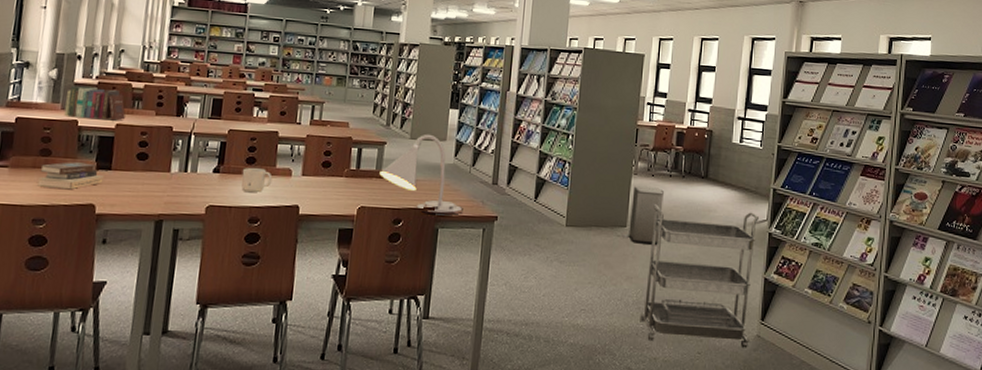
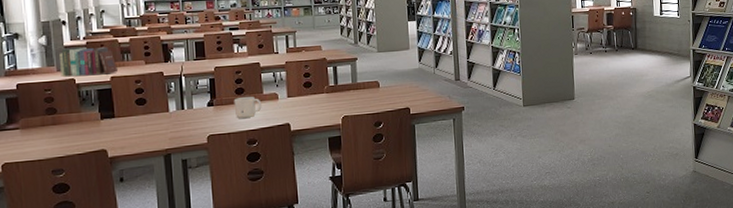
books: present [37,162,105,190] -> none [49,114,111,142]
table lamp: present [379,134,463,216] -> none [355,45,434,114]
pedal bin: present [621,186,664,245] -> none [571,63,603,112]
utility cart: present [640,203,759,348] -> none [593,71,688,189]

